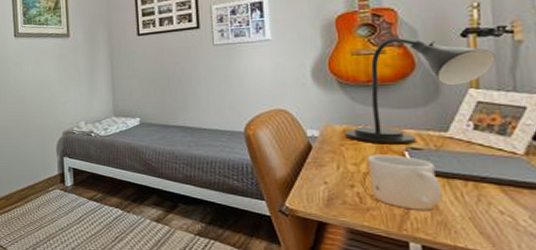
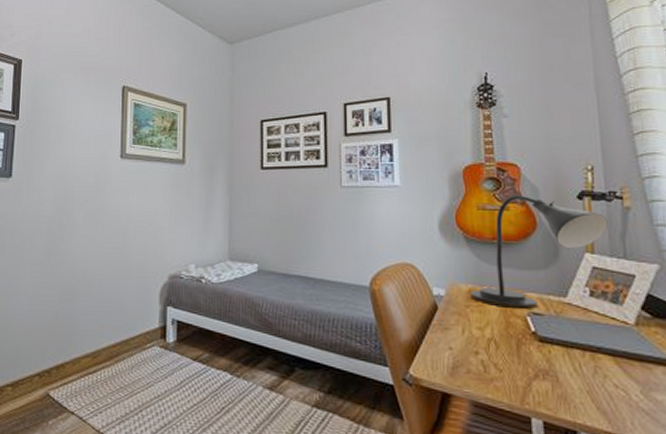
mug: present [367,154,443,211] -> none [492,318,562,382]

